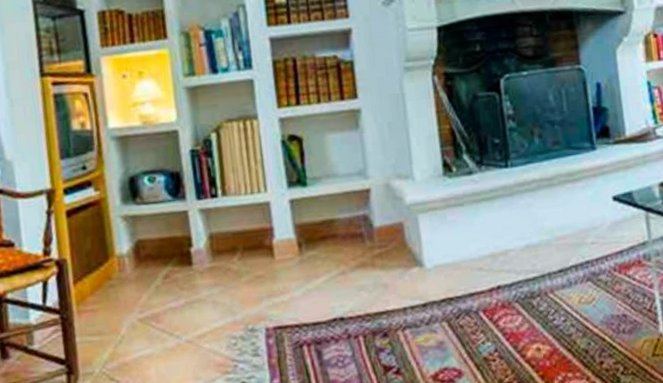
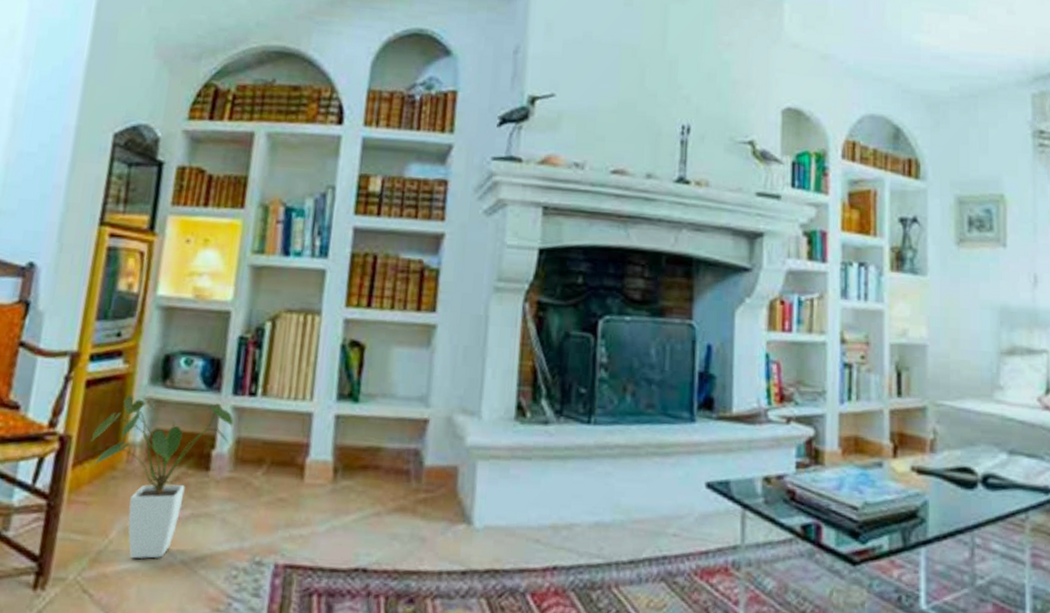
house plant: none [83,209,204,347] -> present [90,395,234,559]

